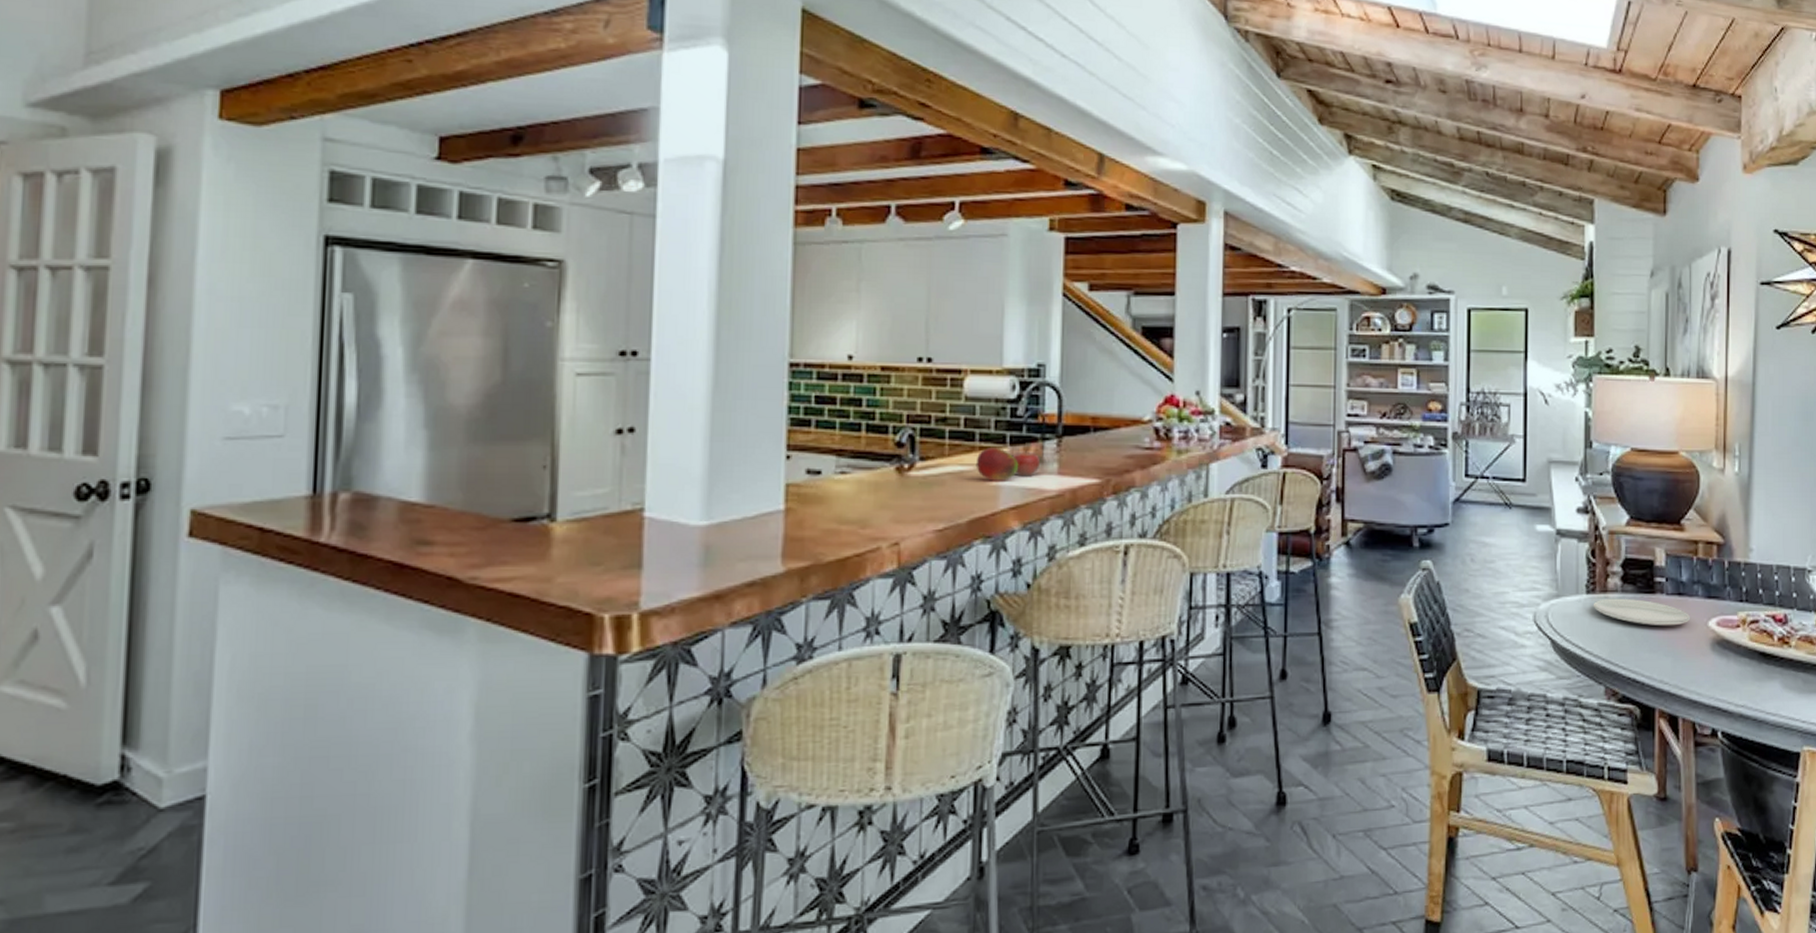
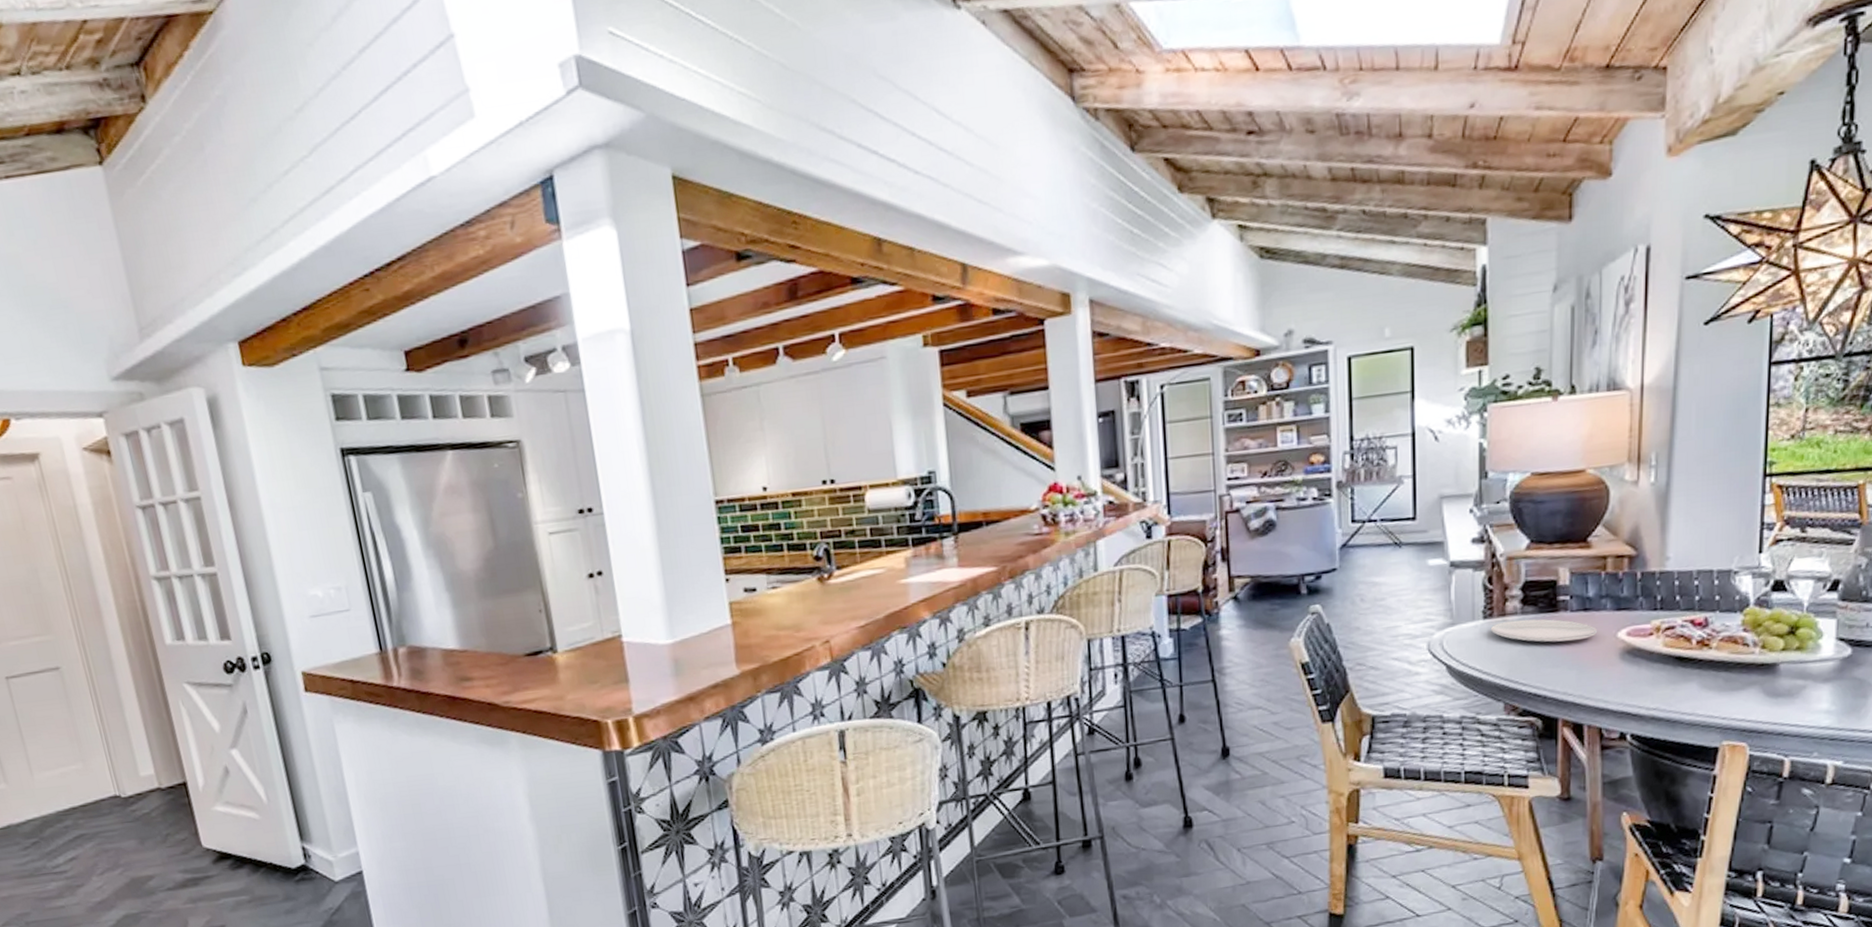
fruit: present [975,448,1019,481] -> none [885,550,923,580]
fruit: present [1012,448,1041,477] -> none [916,547,942,573]

